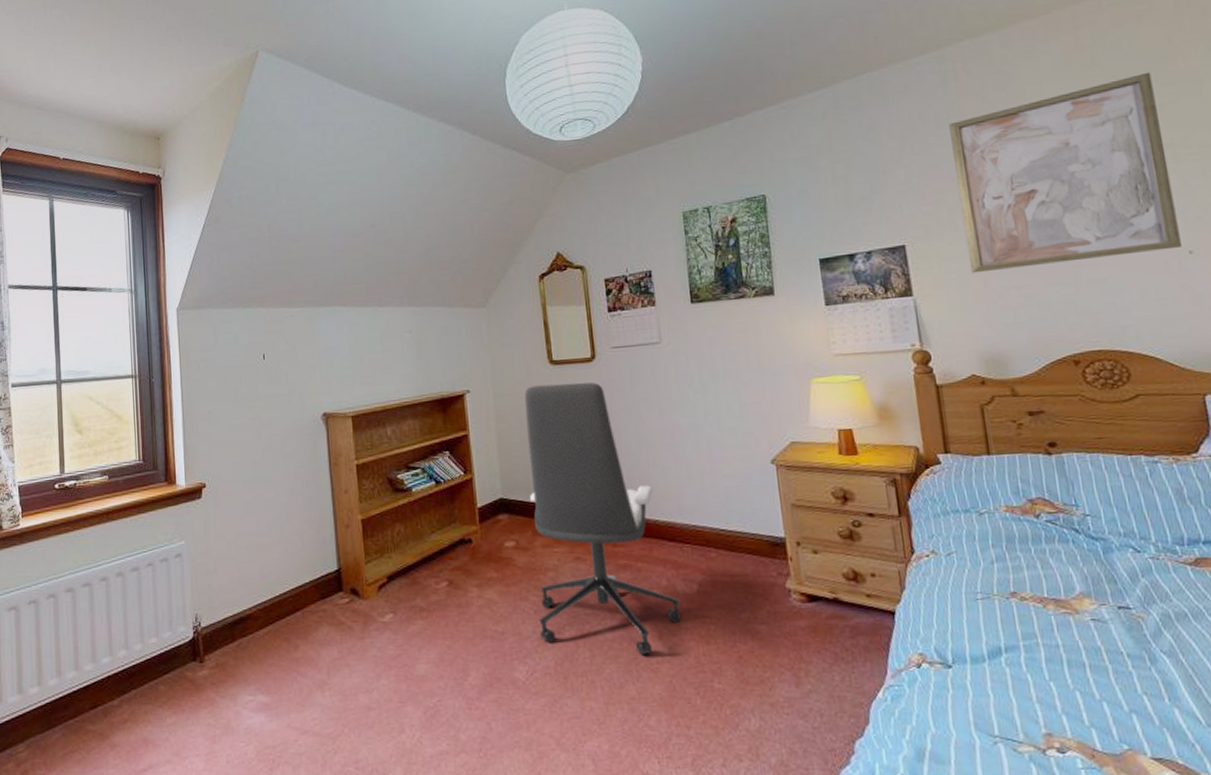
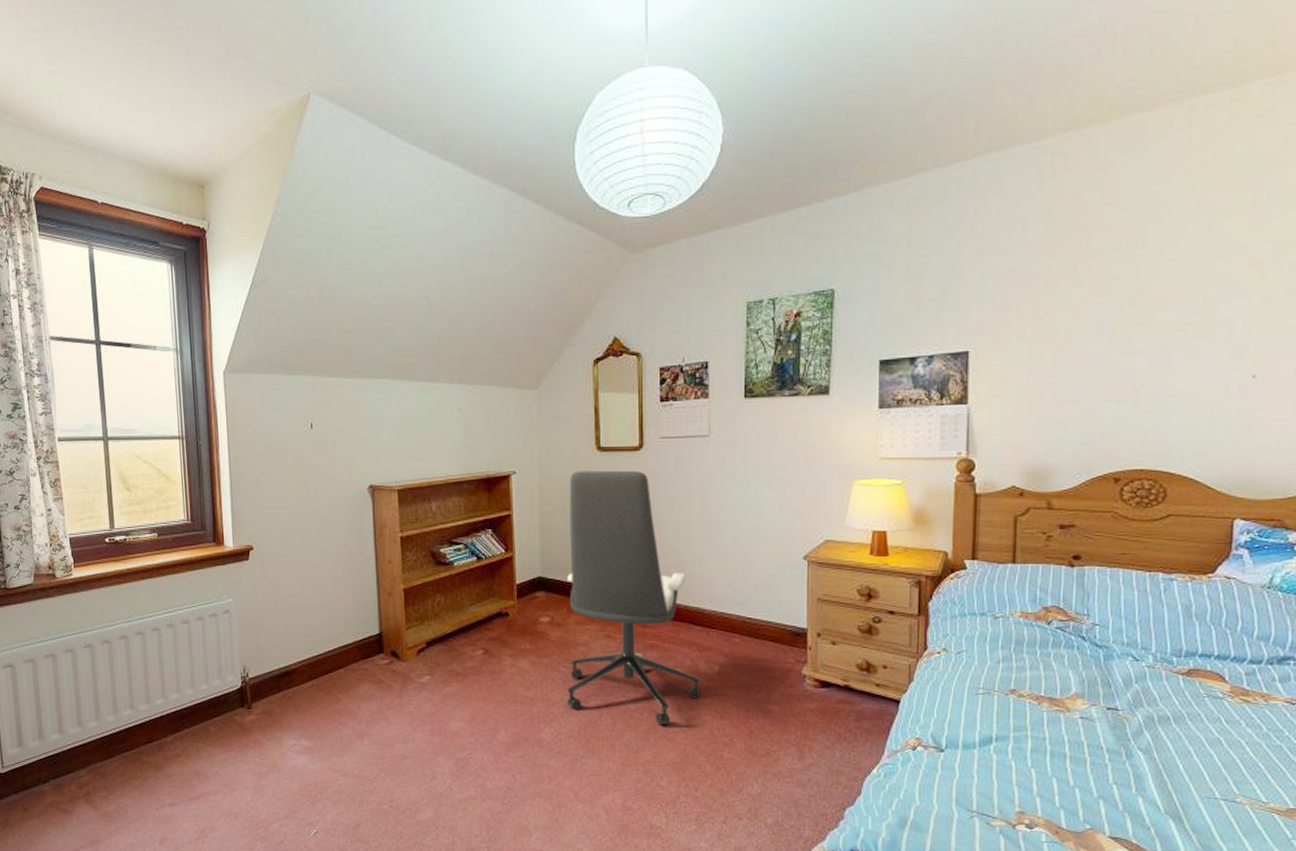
wall art: present [949,72,1182,274] -> none [1031,180,1258,385]

